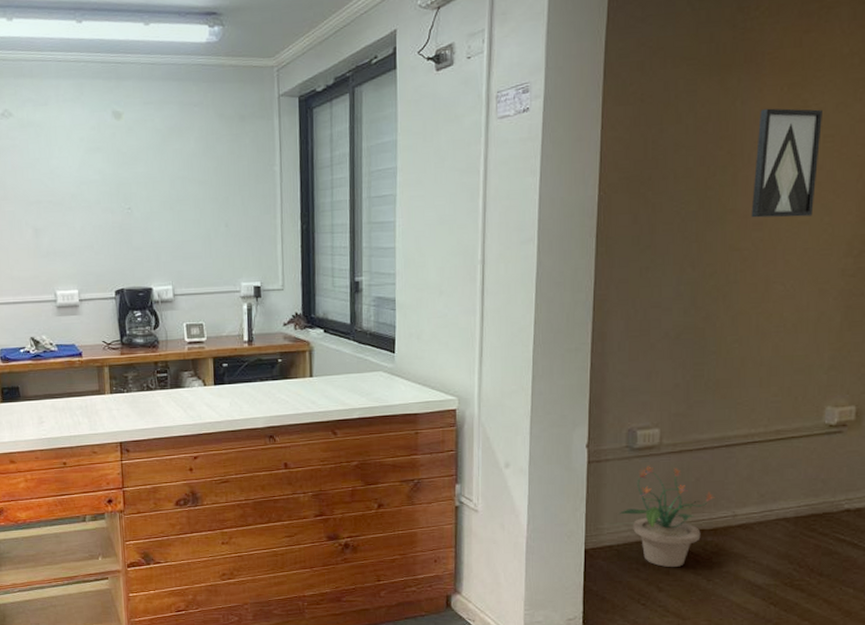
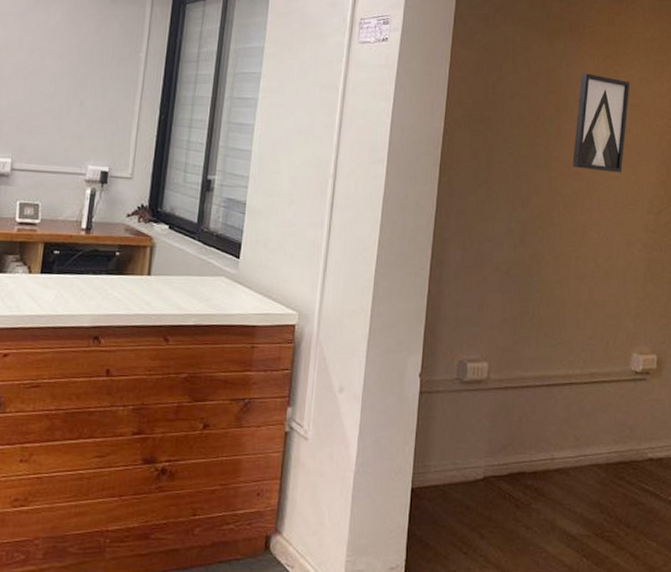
potted plant: present [619,466,715,567] -> none [446,401,536,512]

